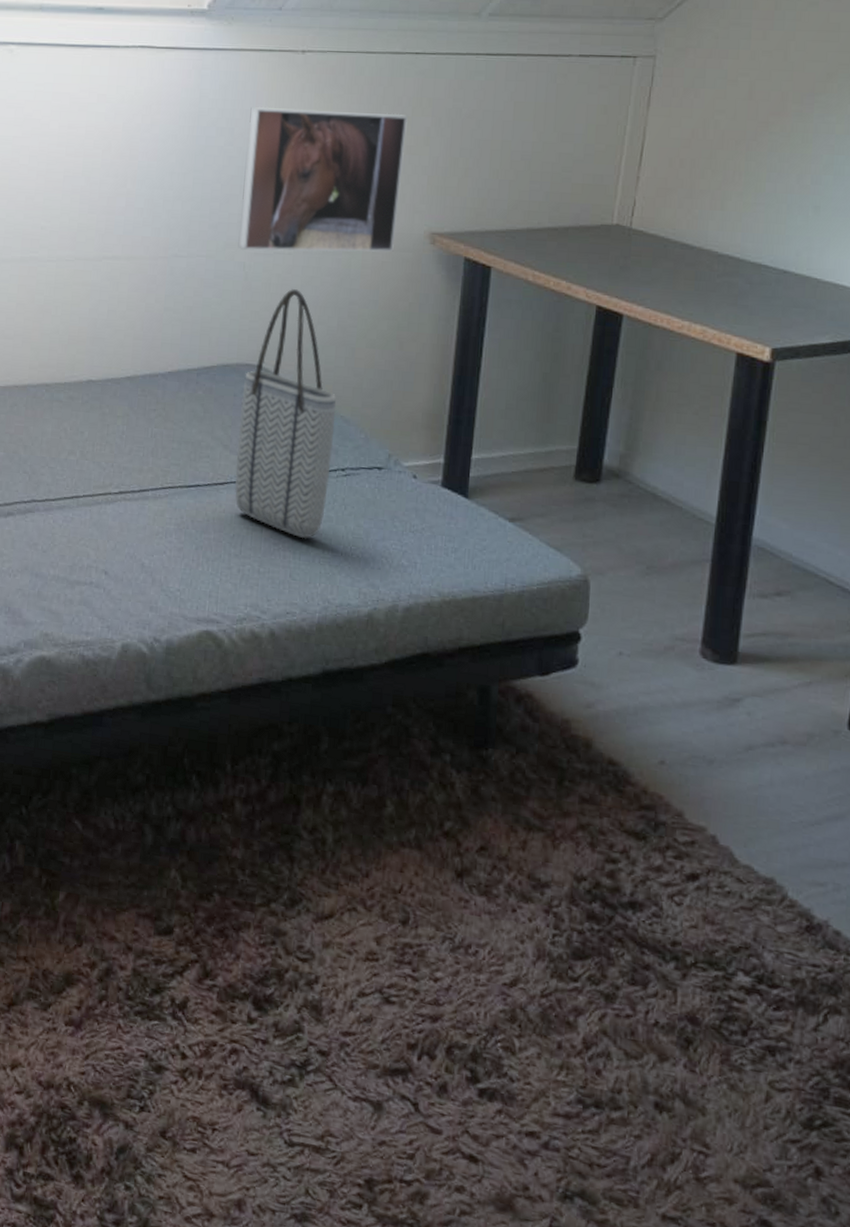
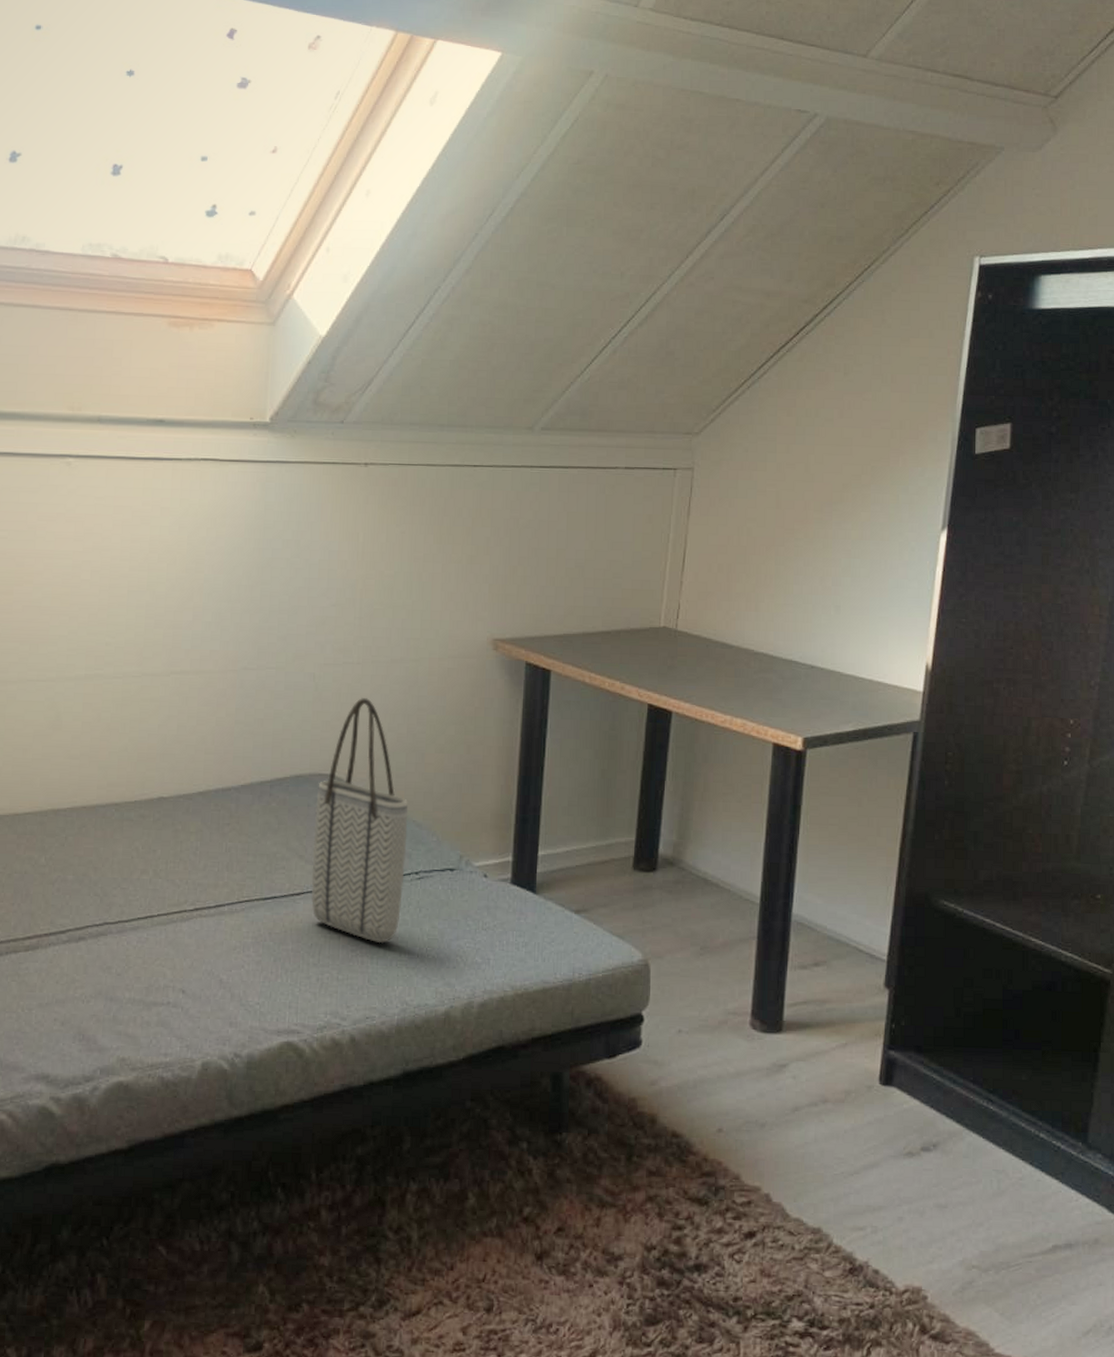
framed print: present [238,106,409,253] -> none [307,518,469,662]

